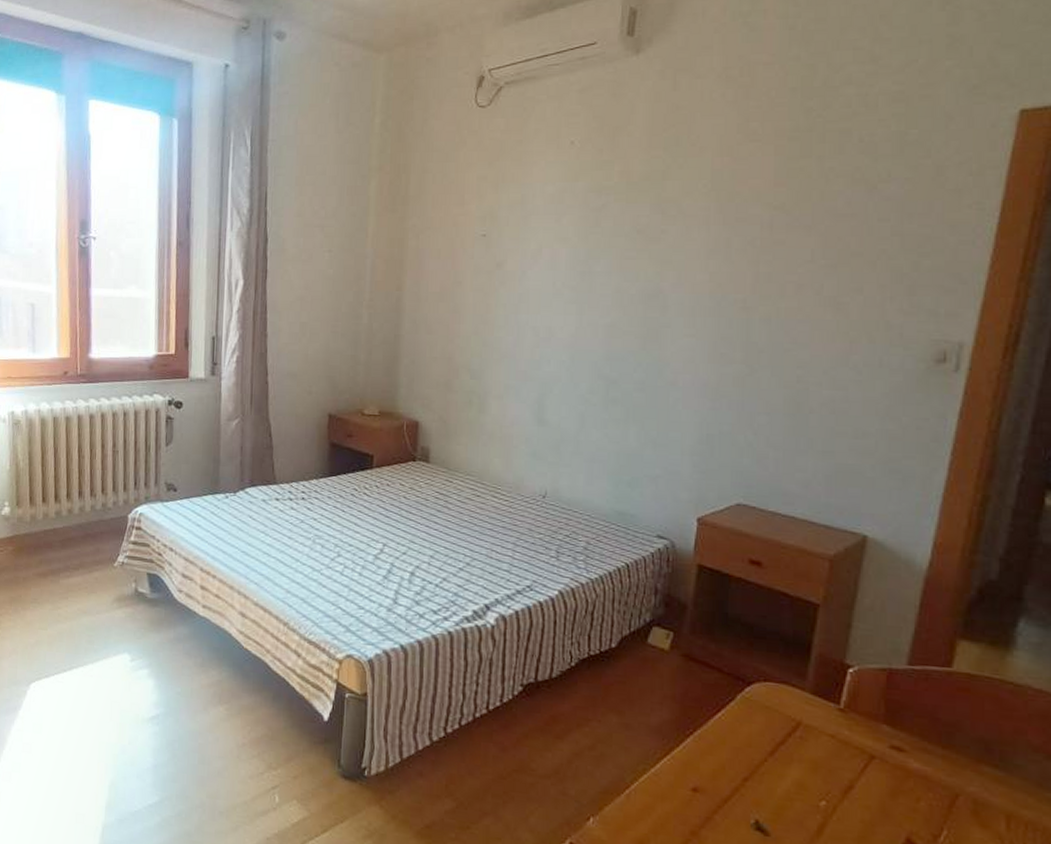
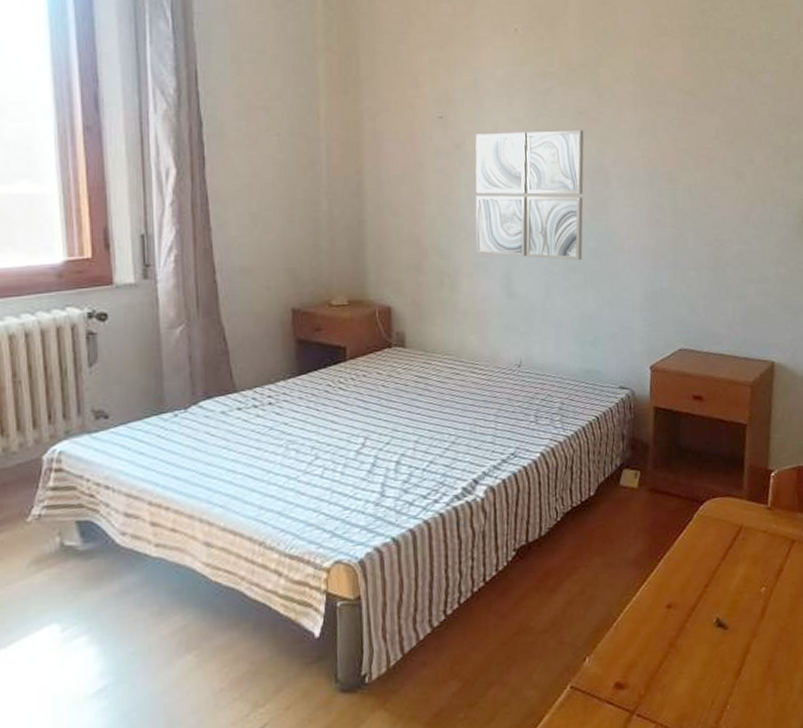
wall art: none [508,250,641,392] -> present [475,130,584,260]

